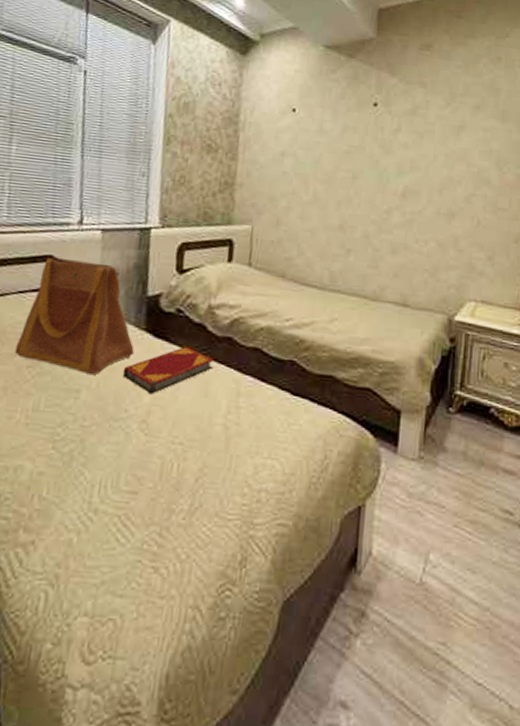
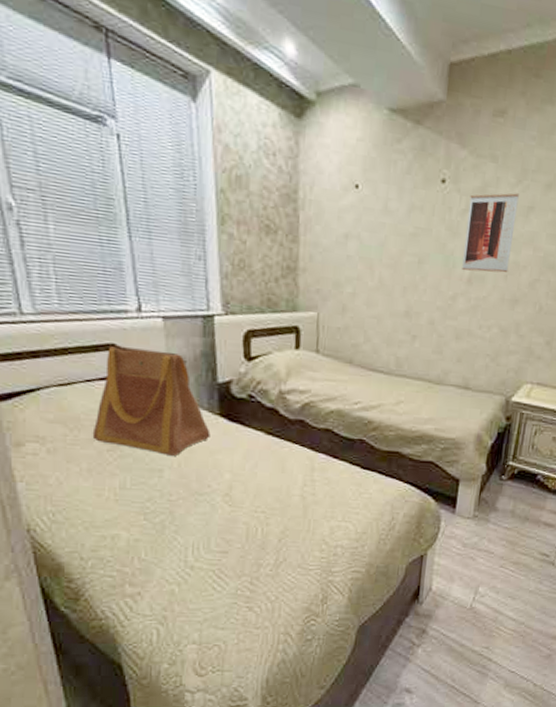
hardback book: present [122,346,214,395] -> none [202,429,288,472]
wall art: none [396,114,449,188] -> present [462,193,519,273]

